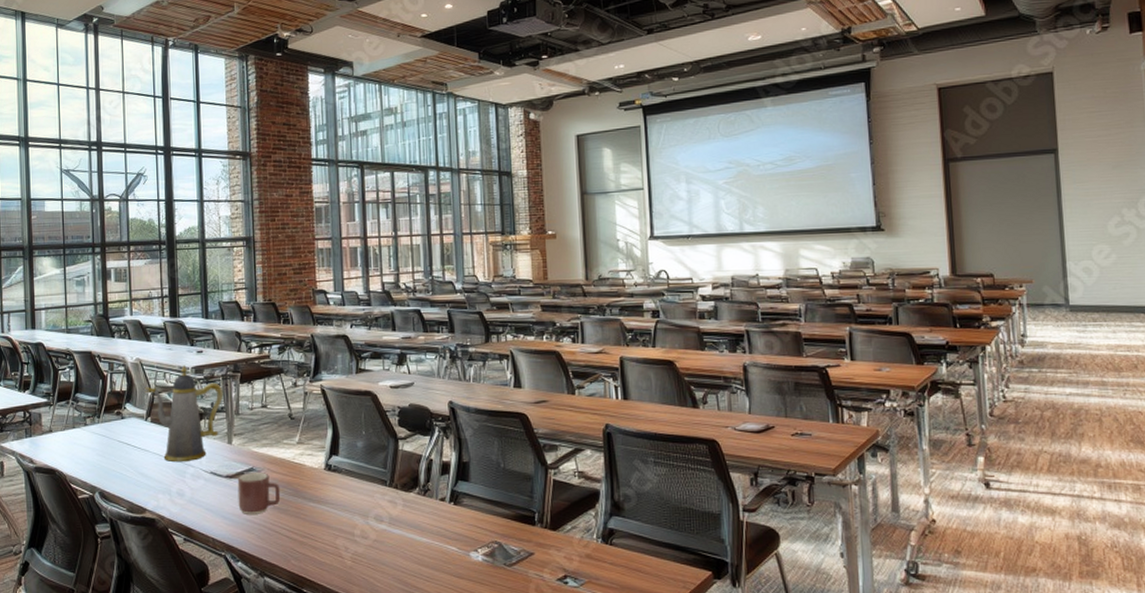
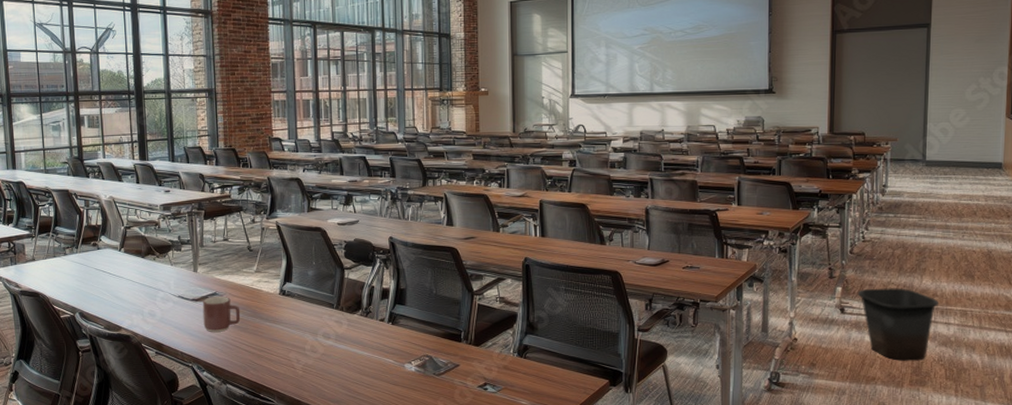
coffee pot: present [144,365,224,461] -> none [118,203,189,287]
waste bin: none [1004,457,1104,547] -> present [858,288,938,361]

